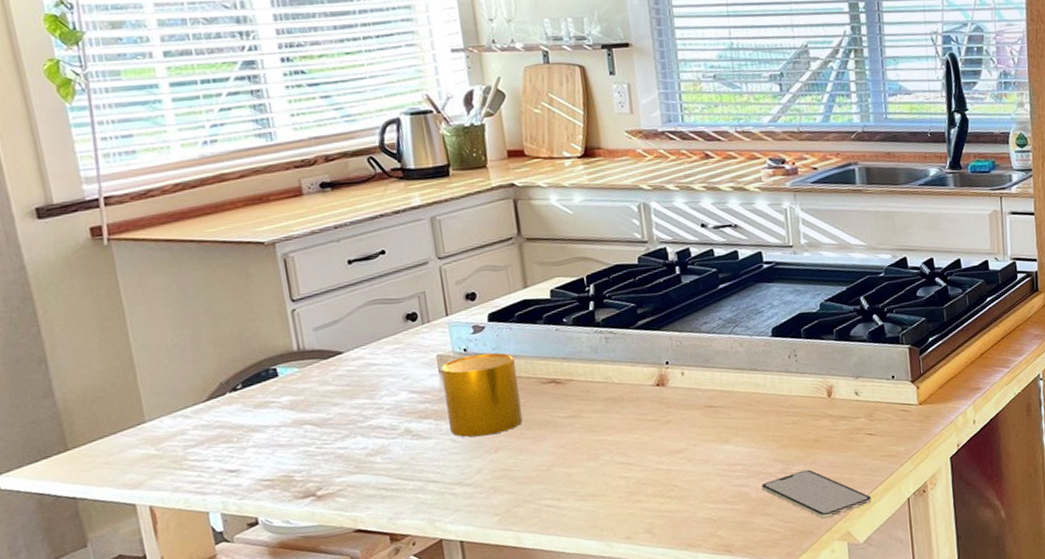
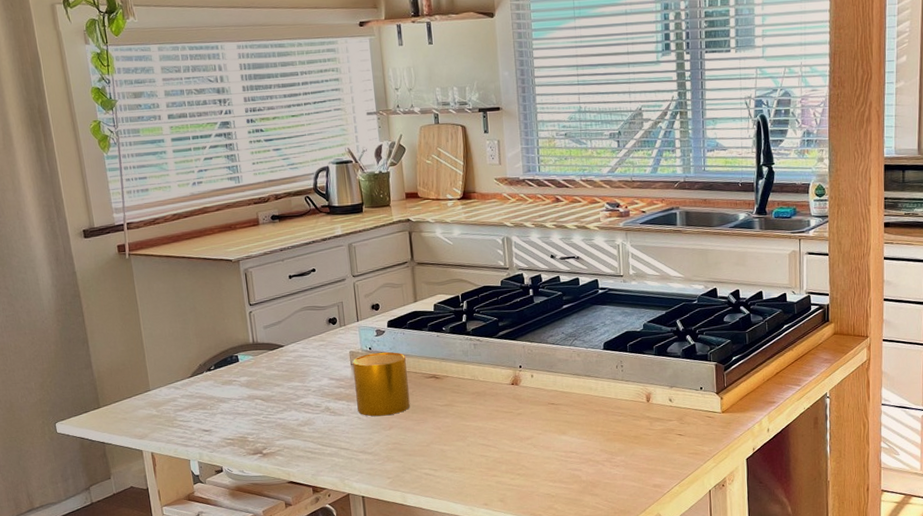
smartphone: present [761,469,872,519] -> none [590,460,679,502]

